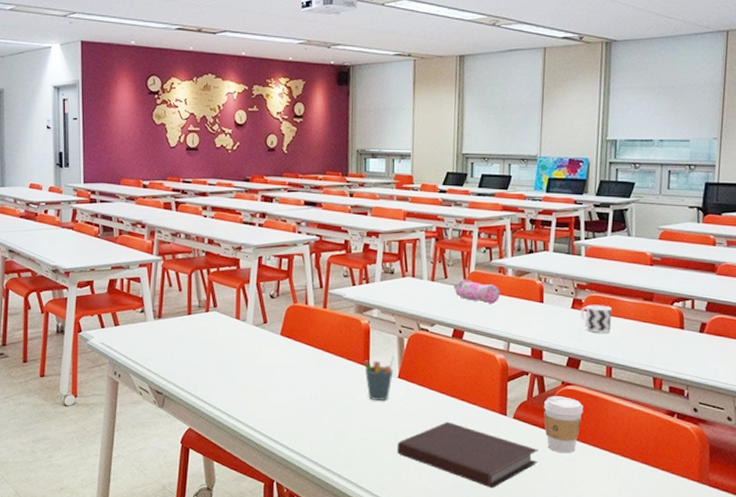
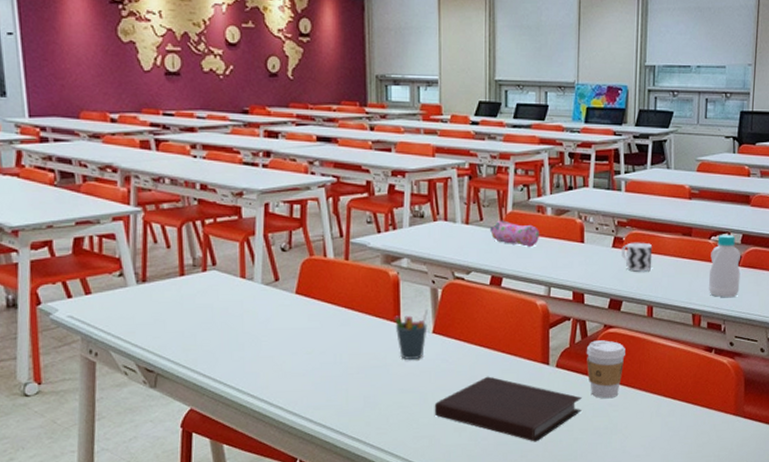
bottle: none [670,300,705,364] -> present [708,234,741,298]

